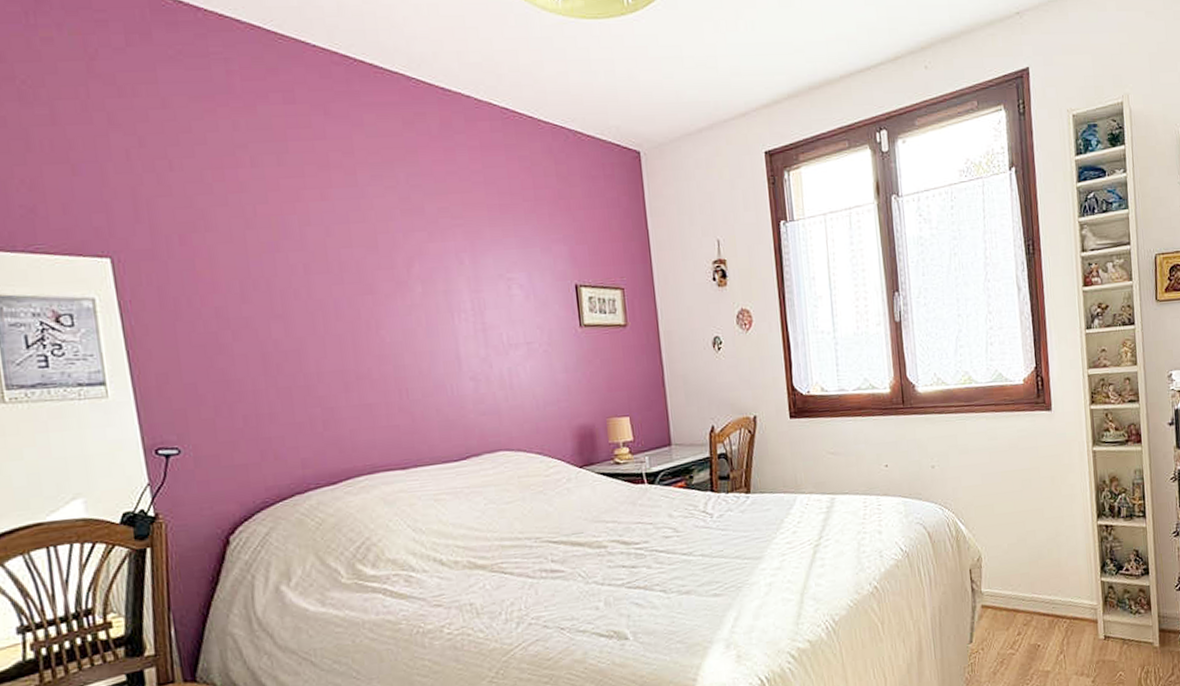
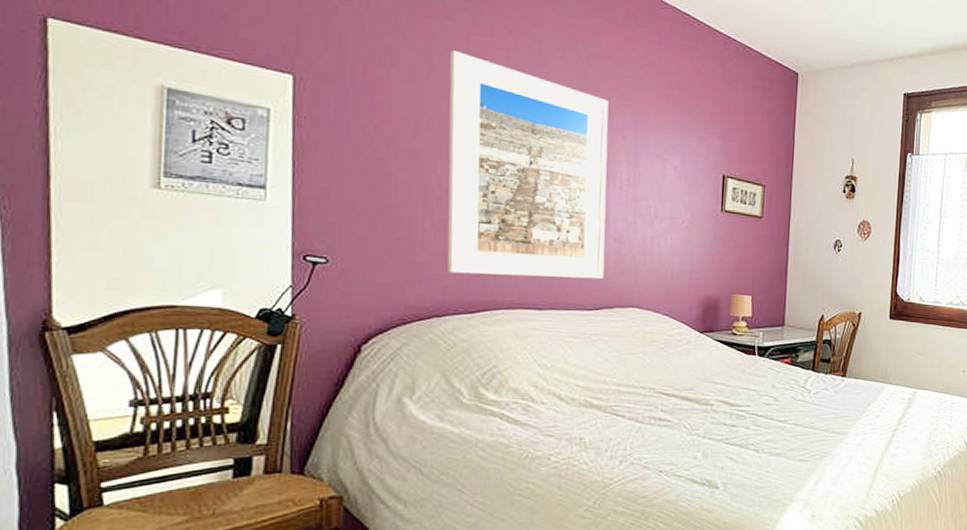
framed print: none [263,199,465,444] -> present [447,50,609,280]

